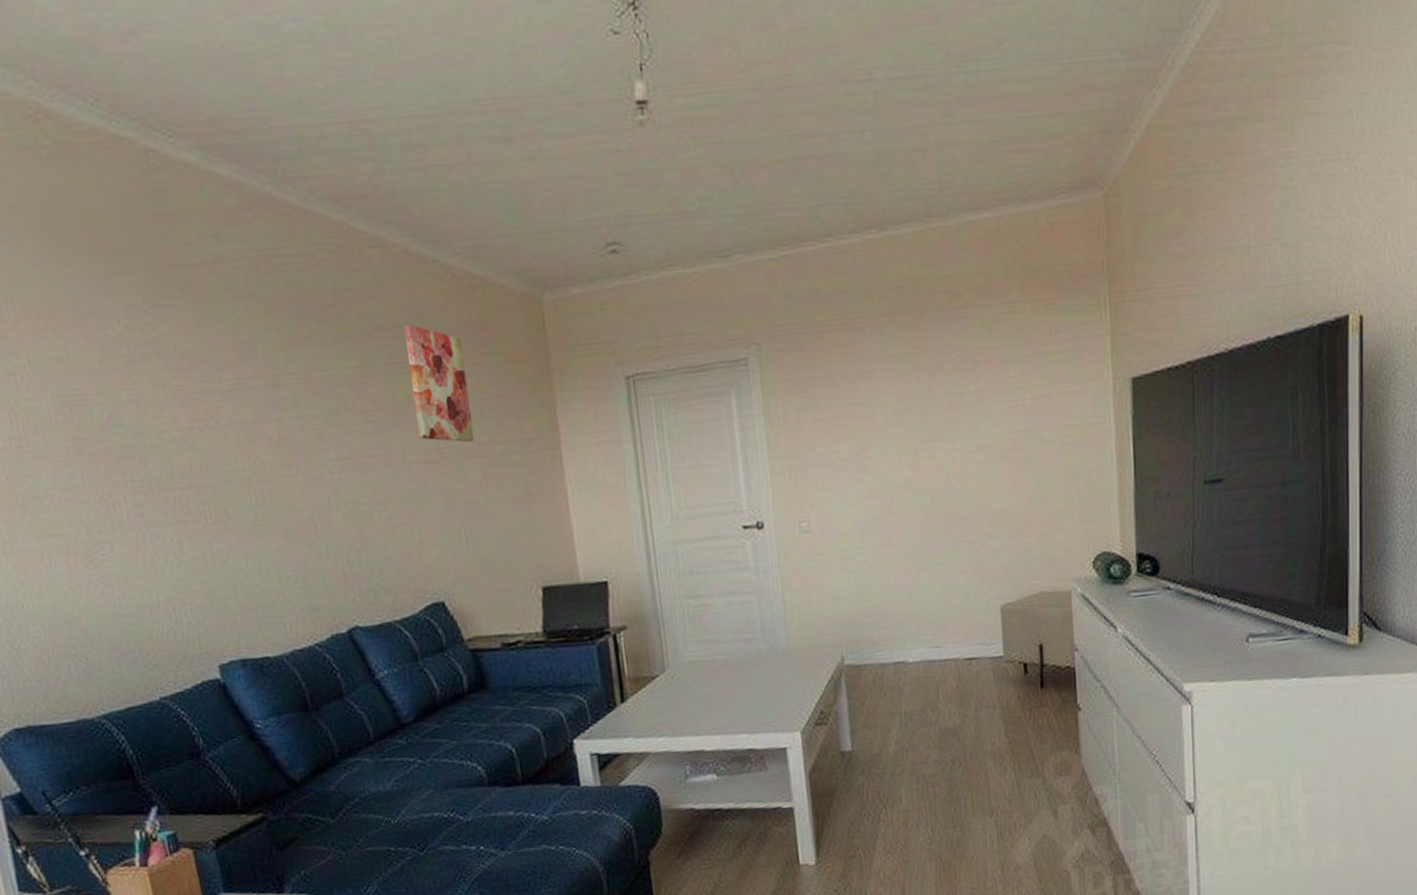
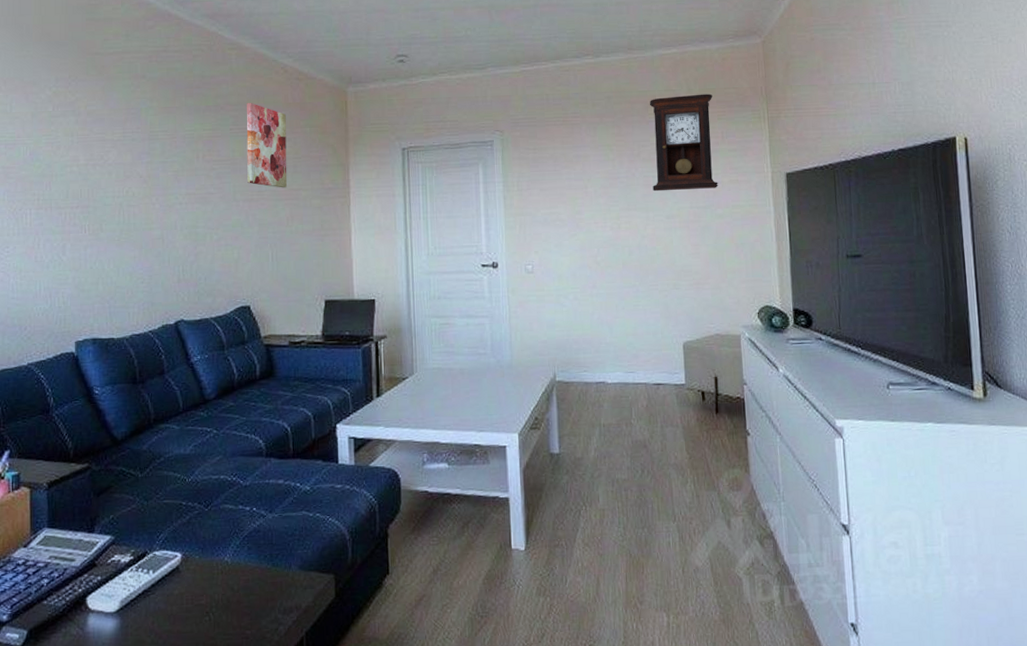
pendulum clock: none [955,274,1045,414] -> present [650,94,718,192]

